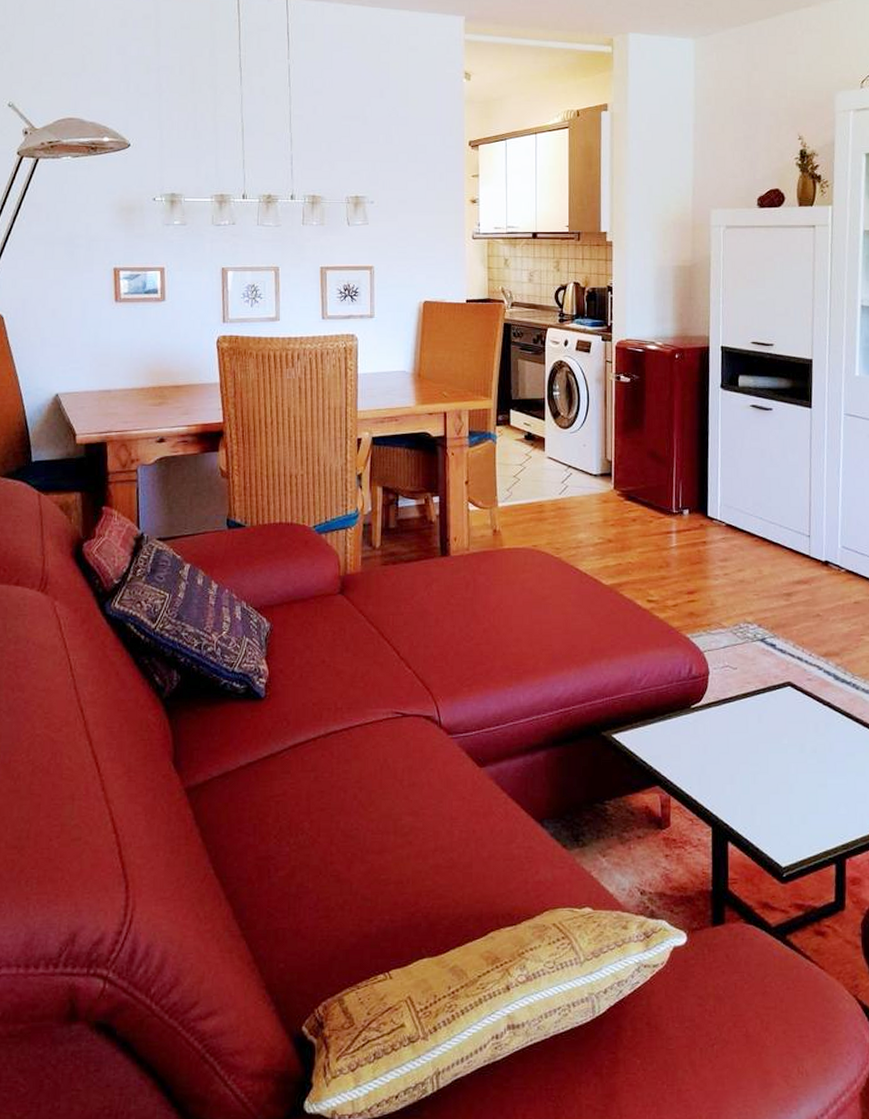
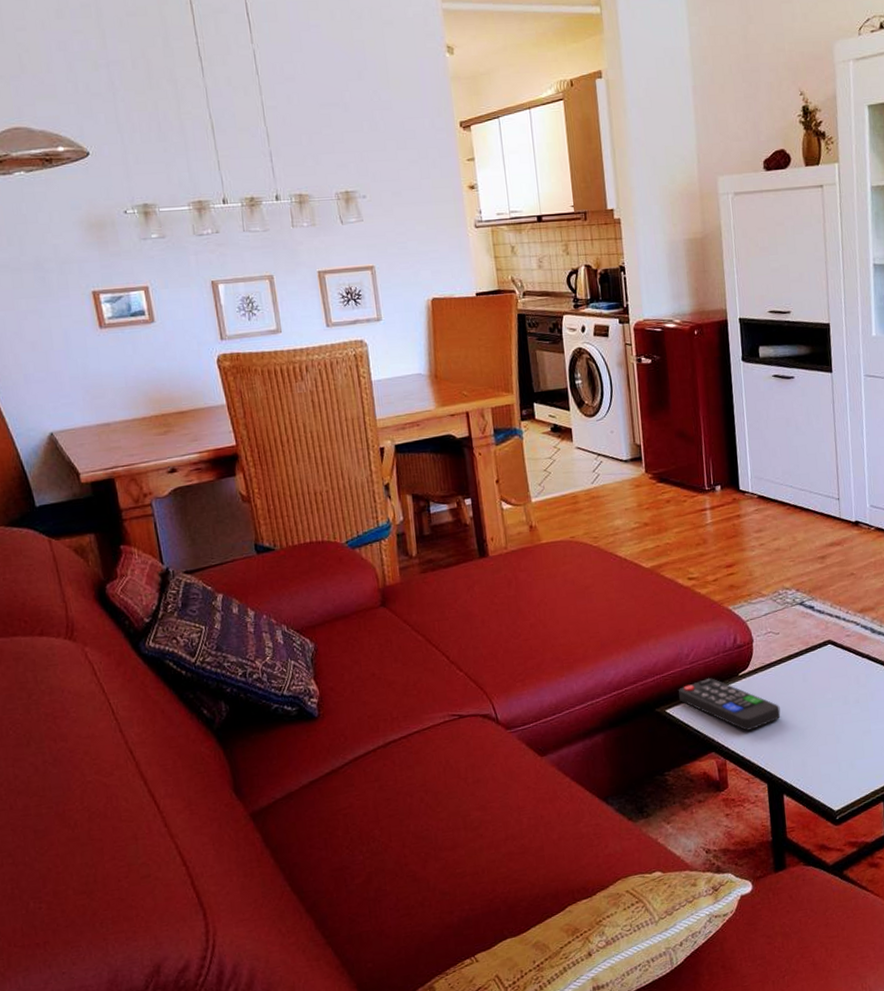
remote control: none [627,706,732,767] -> present [679,677,781,731]

